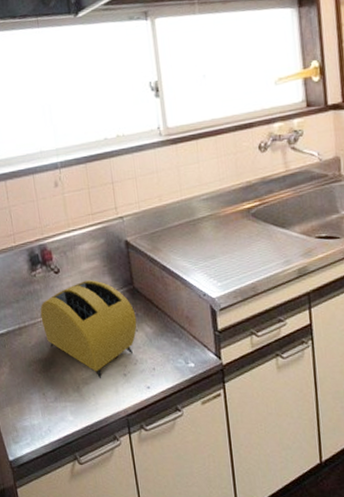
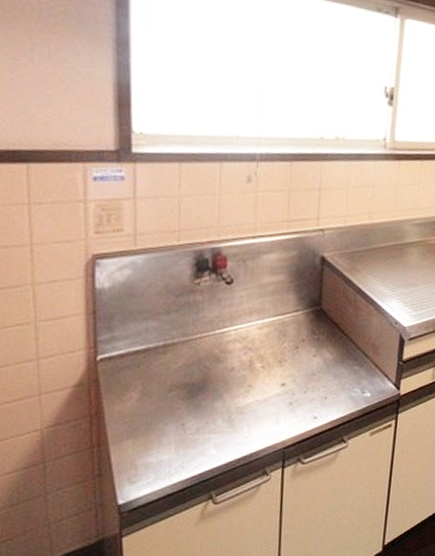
toaster: present [40,280,137,378] -> none [196,296,317,407]

